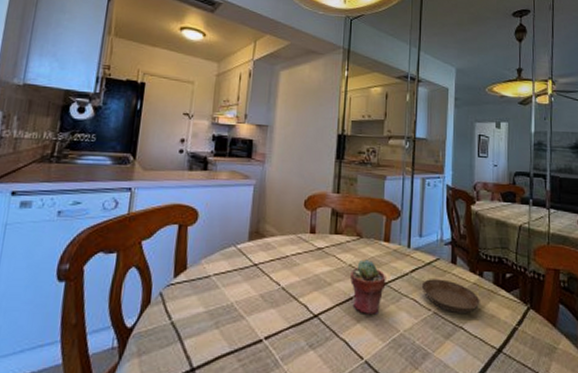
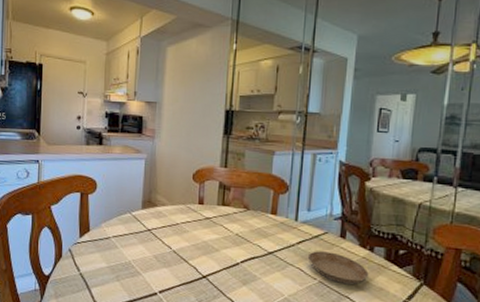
potted succulent: present [350,259,386,316] -> none [237,229,272,280]

